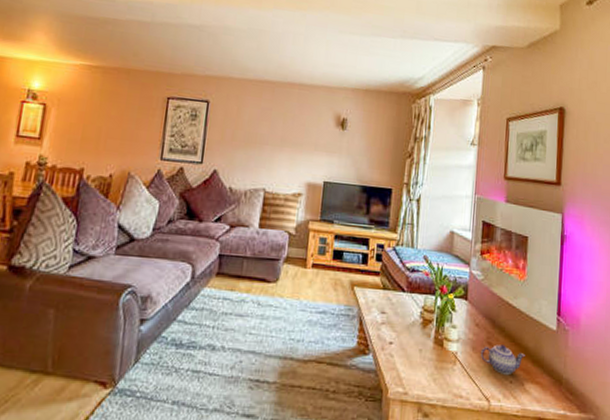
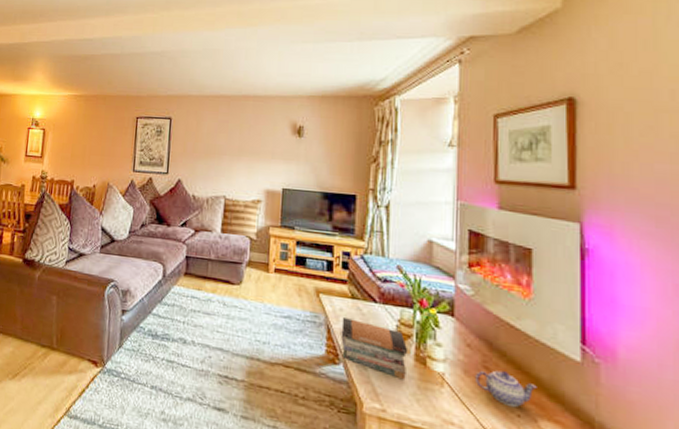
book stack: none [371,309,428,363] -> present [341,317,407,380]

